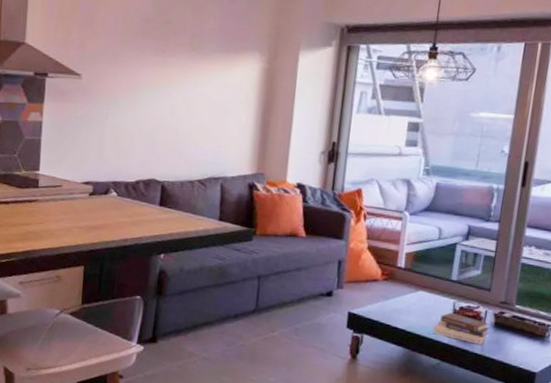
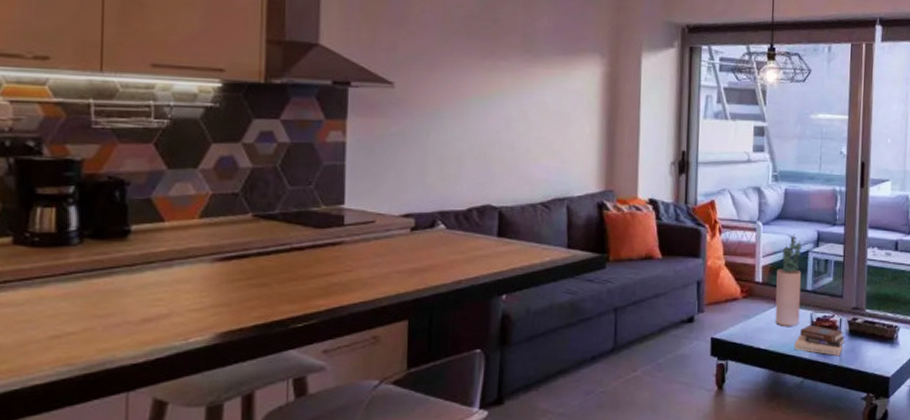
vase: none [414,226,450,313] -> present [775,234,802,327]

